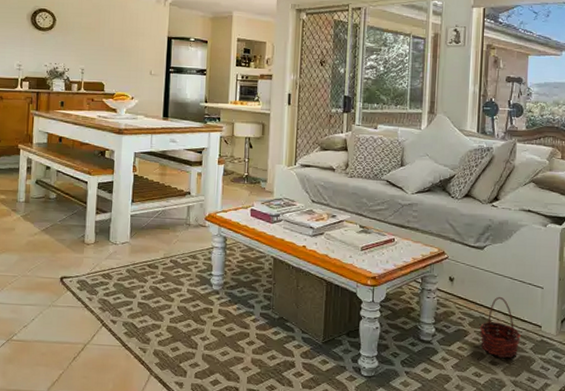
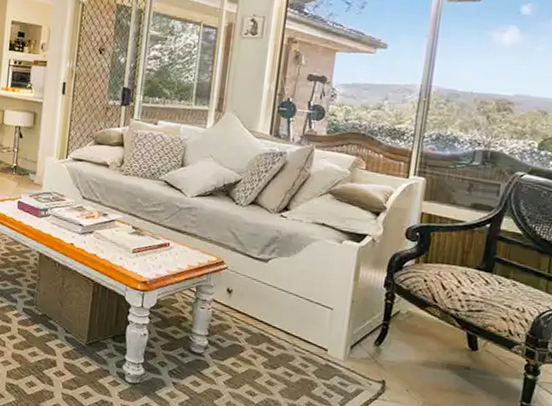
basket: present [479,296,521,358] -> none [256,313,304,380]

